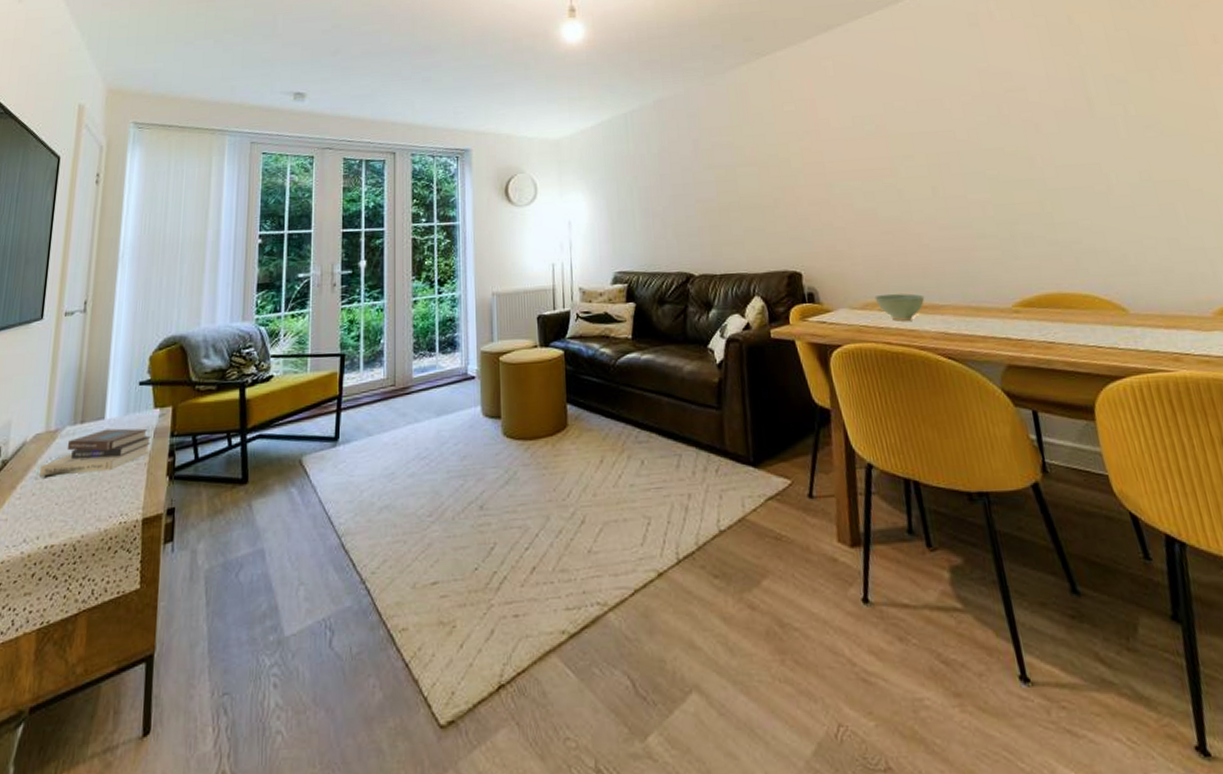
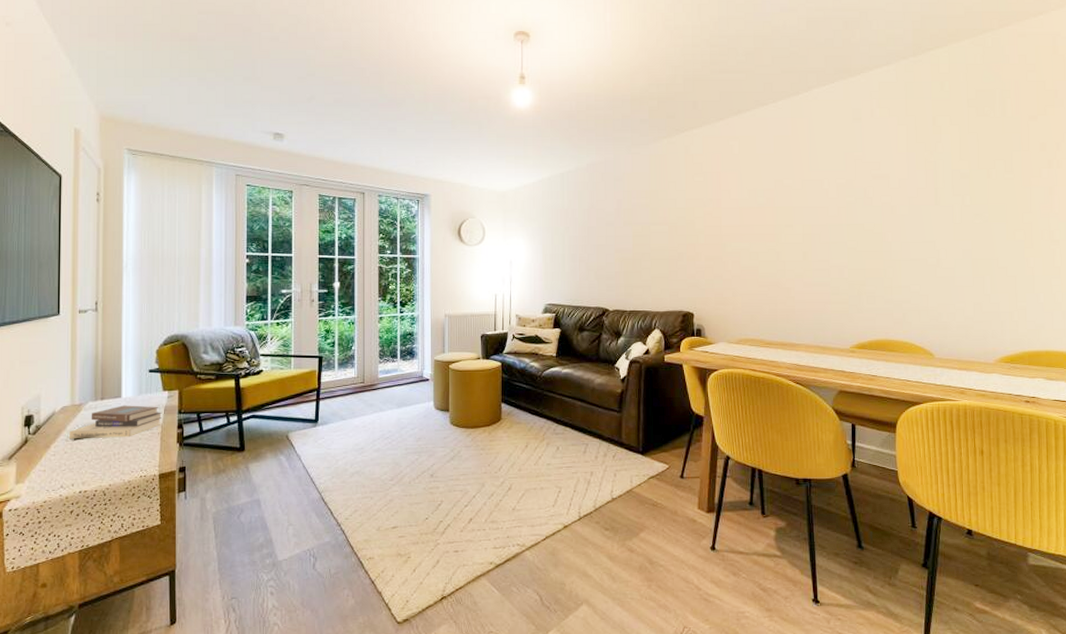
bowl: present [874,293,925,321] -> none [747,334,786,354]

